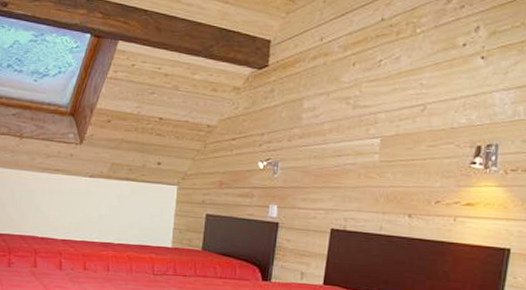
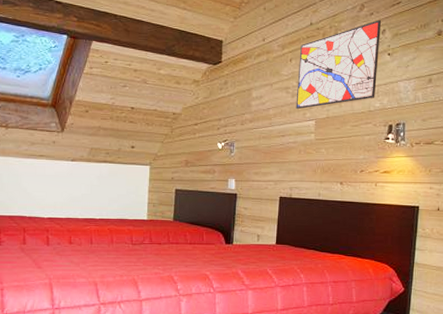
wall art: none [357,15,474,125] -> present [295,20,381,110]

